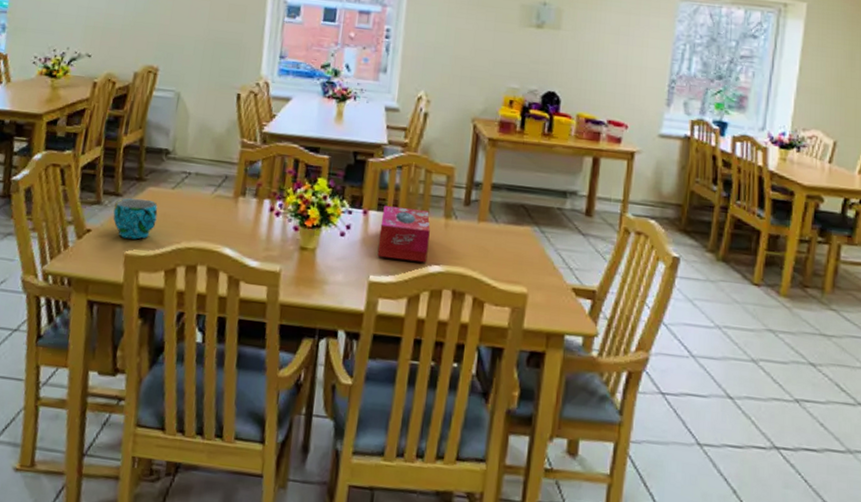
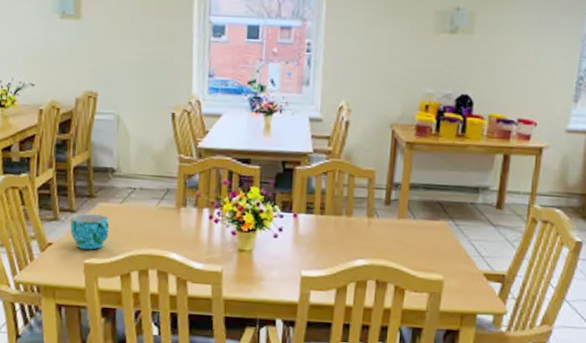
tissue box: present [377,205,431,263] -> none [308,208,355,258]

